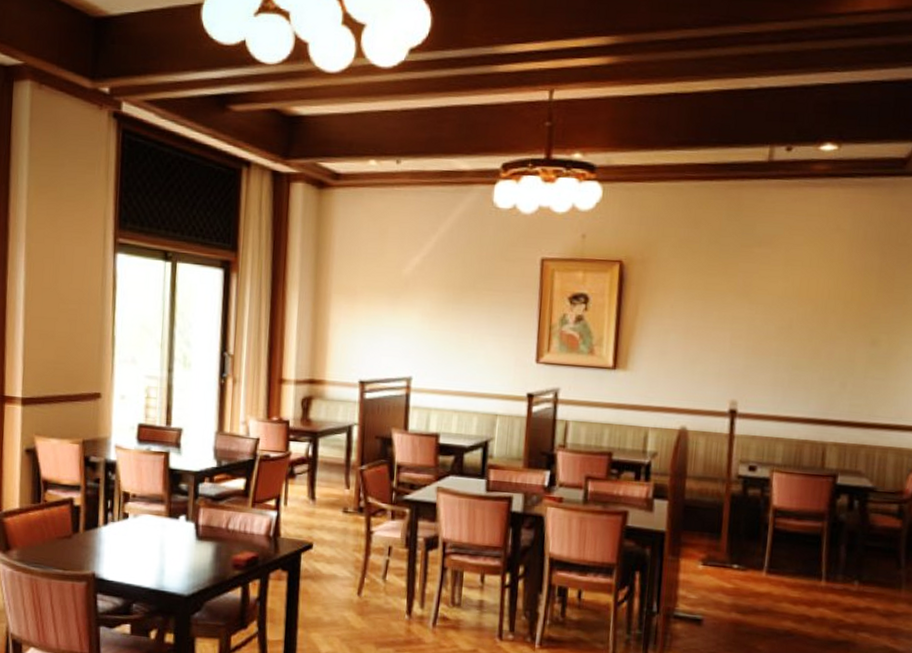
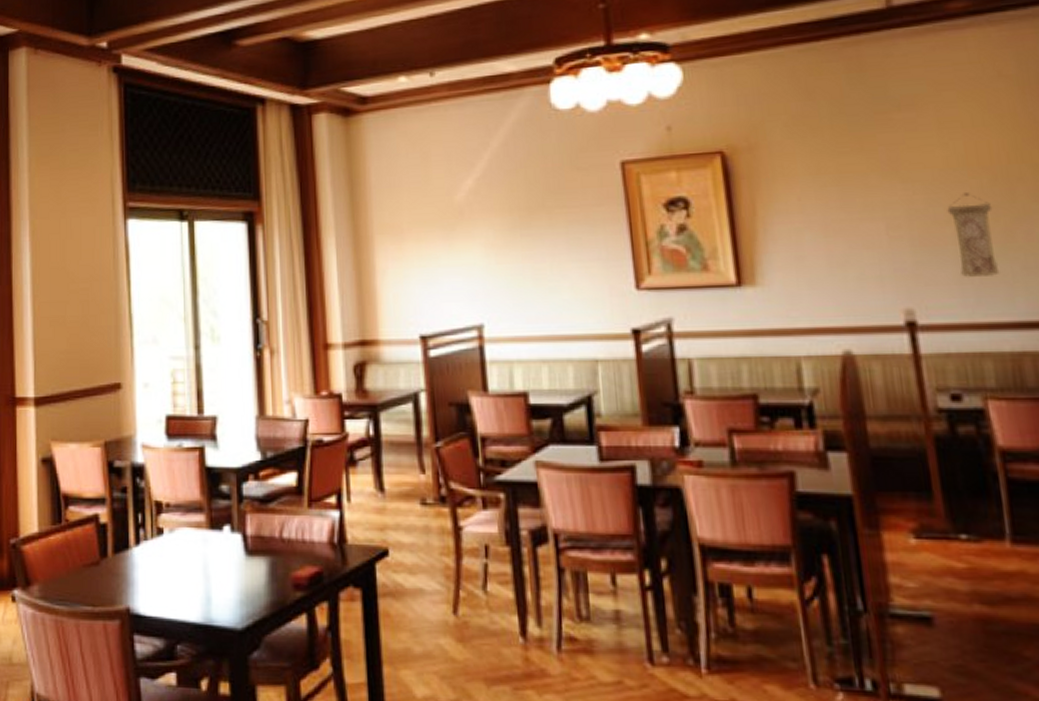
wall scroll: none [776,317,809,382] -> present [947,193,1000,278]

